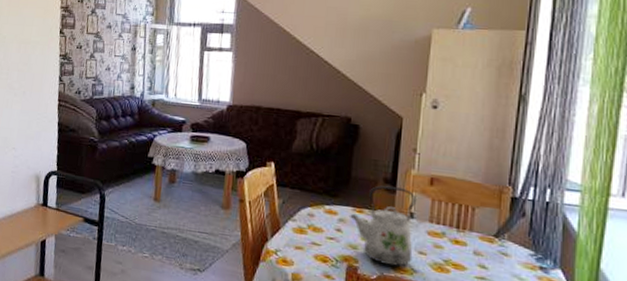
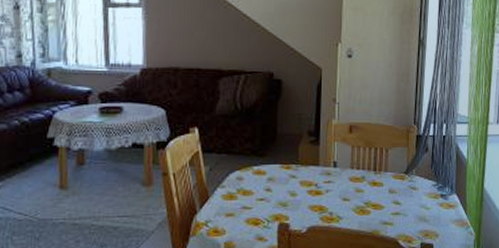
kettle: present [348,185,416,267] -> none [277,139,338,216]

